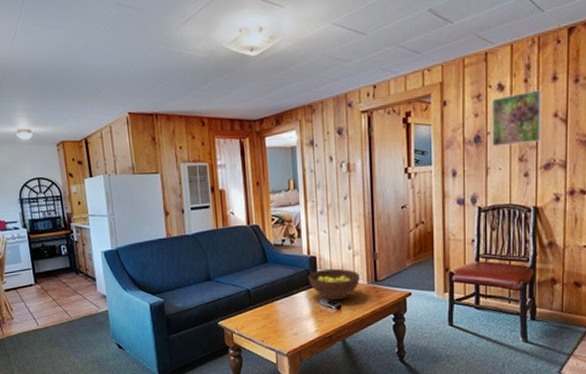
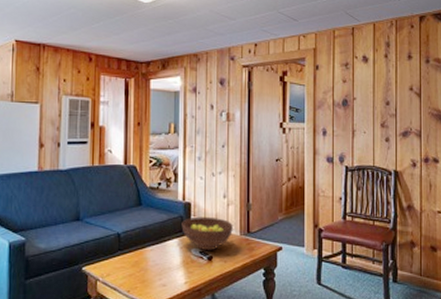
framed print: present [492,89,543,147] -> none [358,65,400,112]

